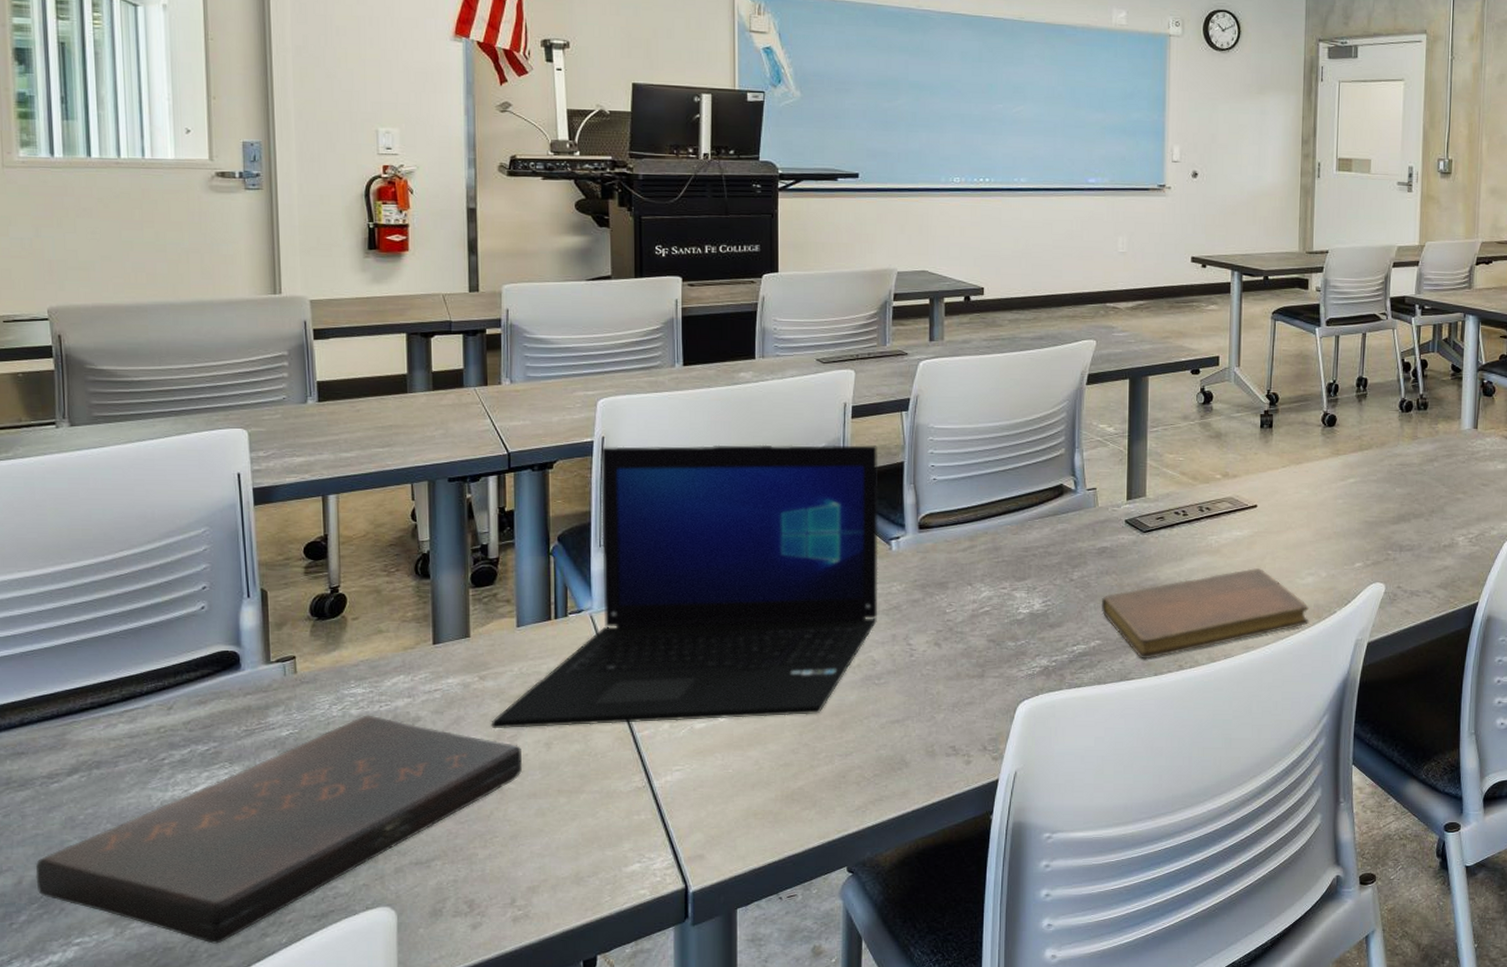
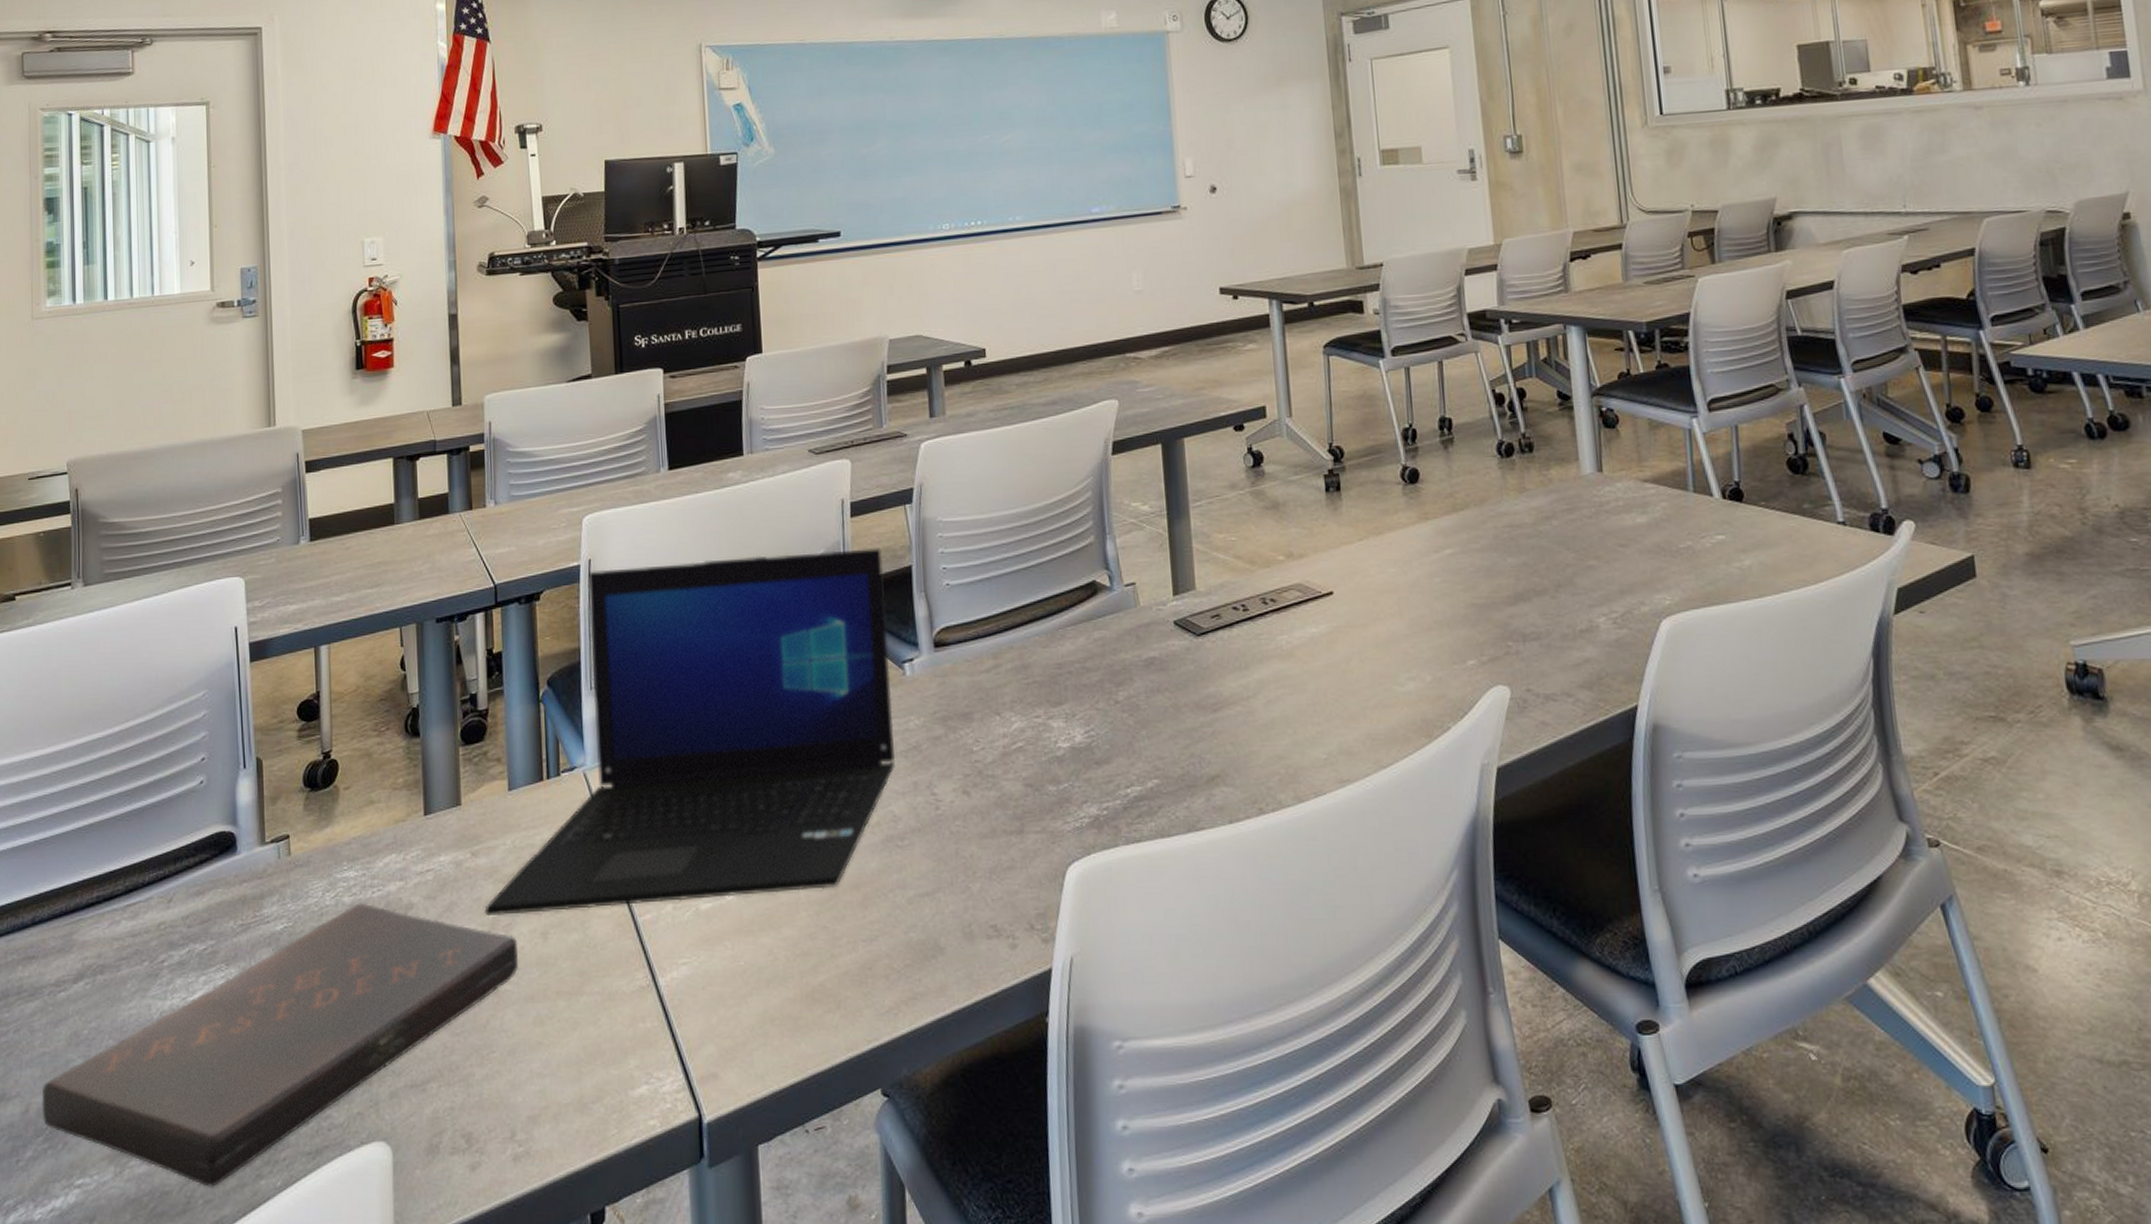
notebook: present [1101,568,1309,659] -> none [1155,674,1418,802]

